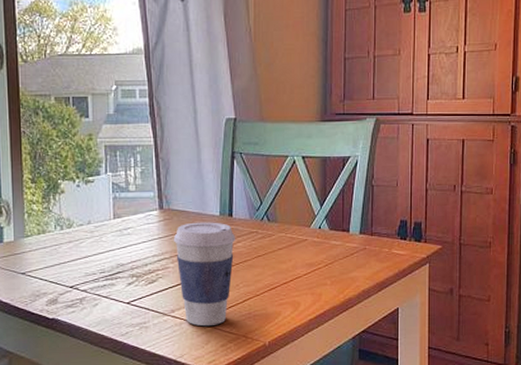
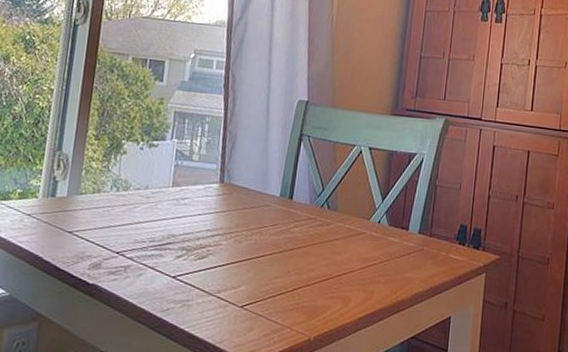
coffee cup: present [173,222,236,327] -> none [229,200,294,313]

